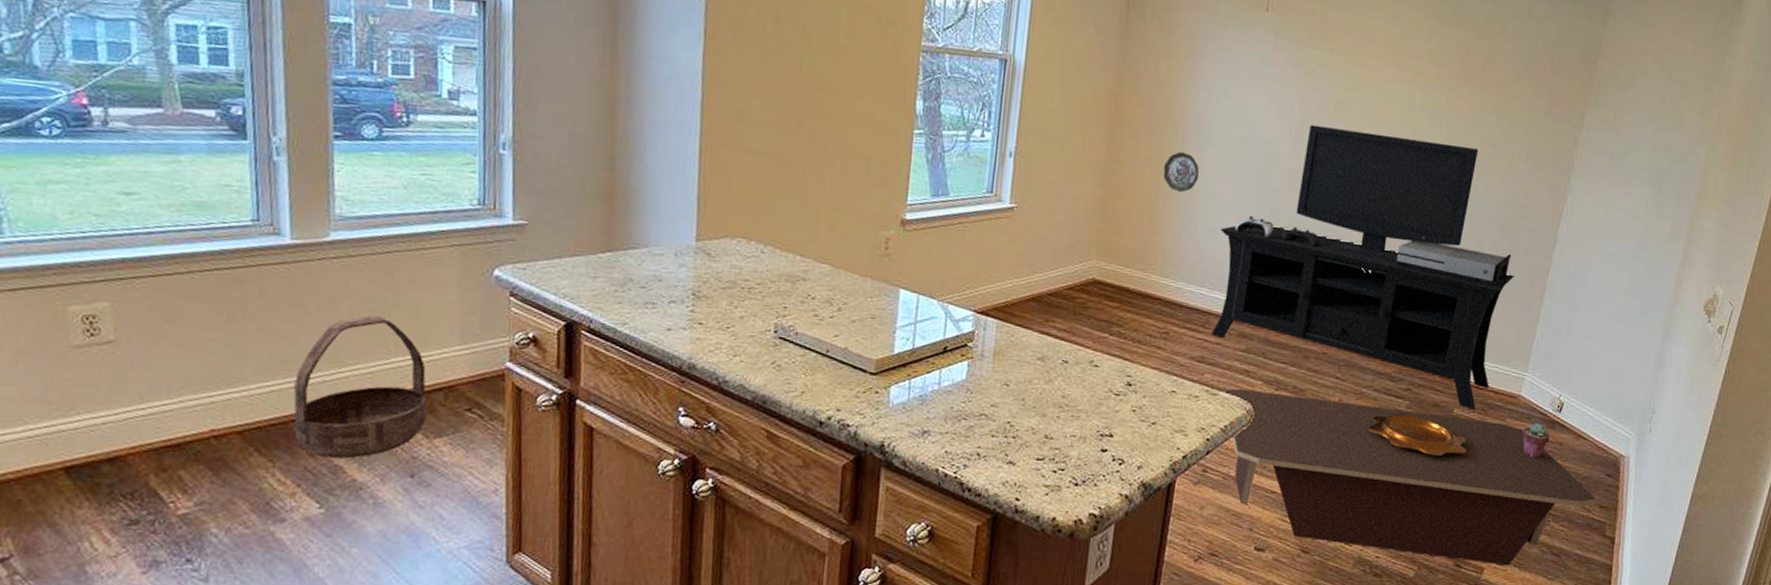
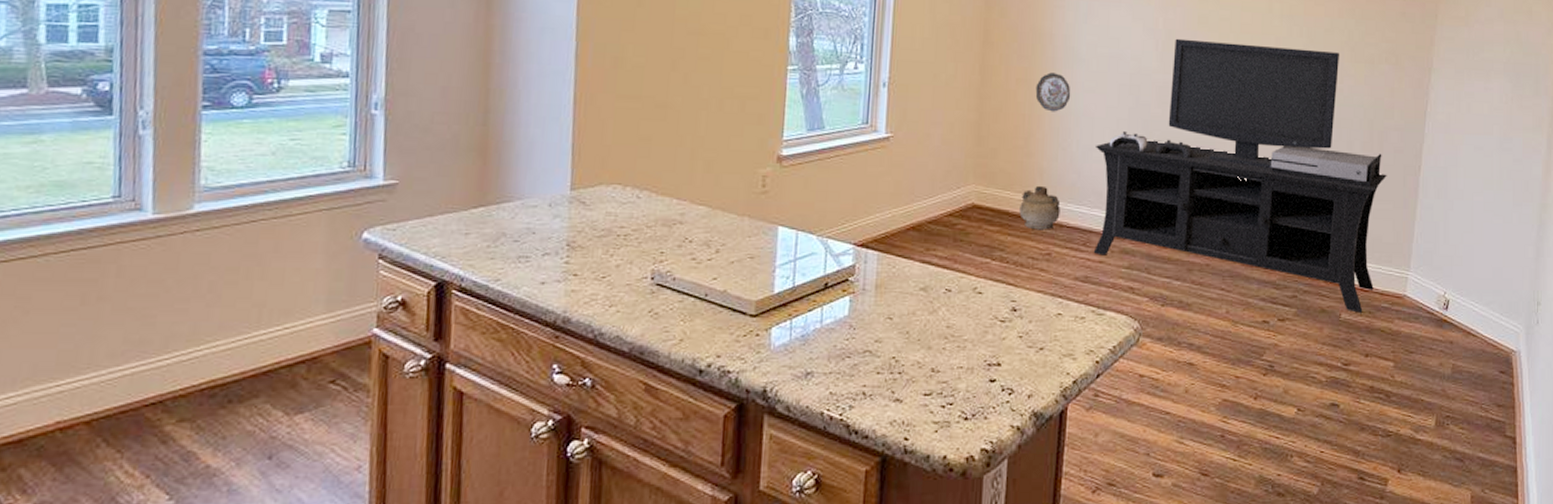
basket: present [293,315,427,459] -> none [146,287,289,444]
ceramic jug: none [1140,264,1182,309] -> present [1019,185,1061,230]
coffee table: present [1223,388,1597,566] -> none [1109,307,1493,475]
decorative bowl: present [1368,414,1467,456] -> none [1257,322,1358,363]
potted succulent: present [1522,424,1550,458] -> none [1412,324,1440,359]

